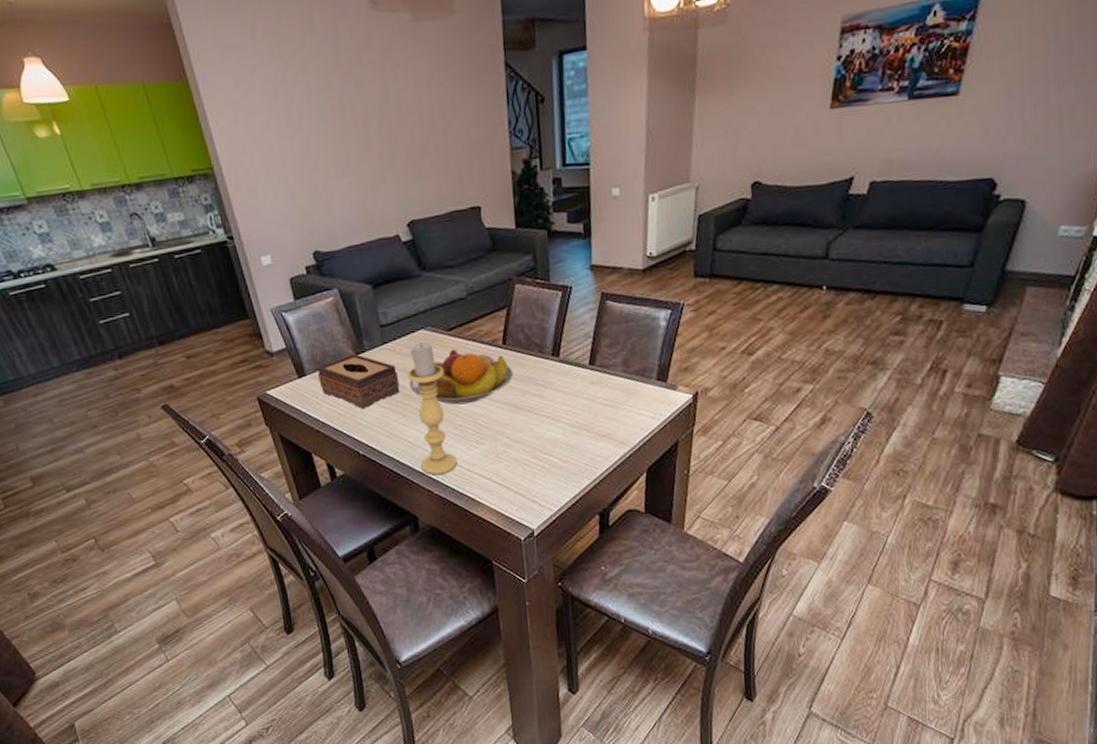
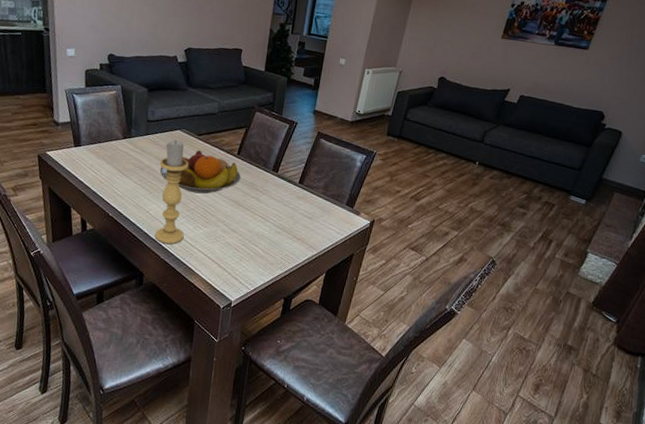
tissue box: present [317,353,400,410] -> none [90,137,153,182]

